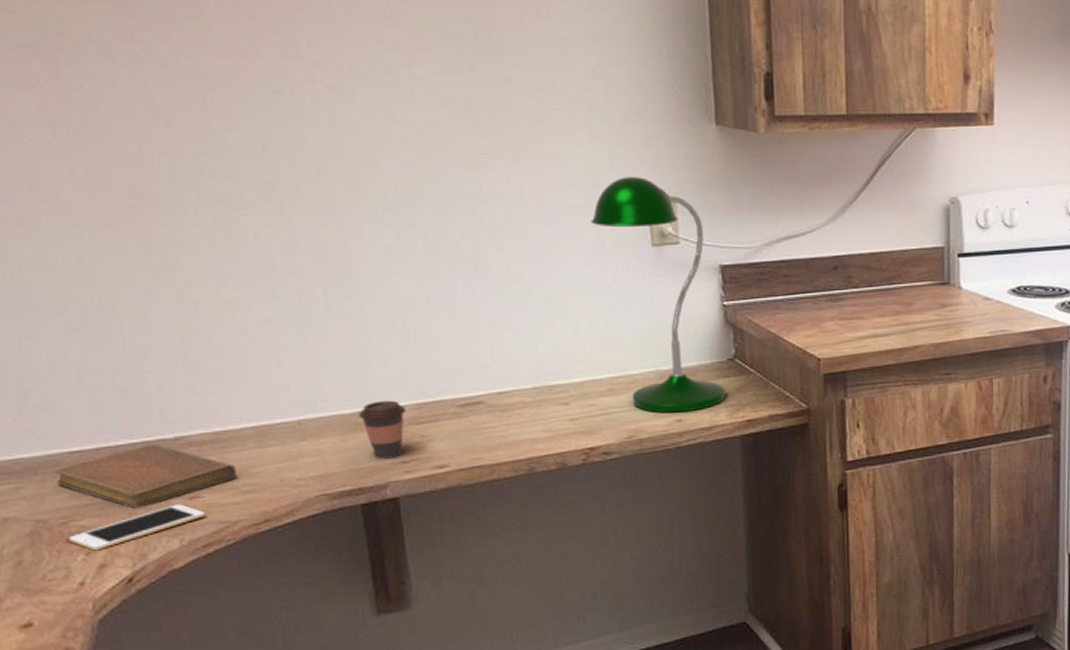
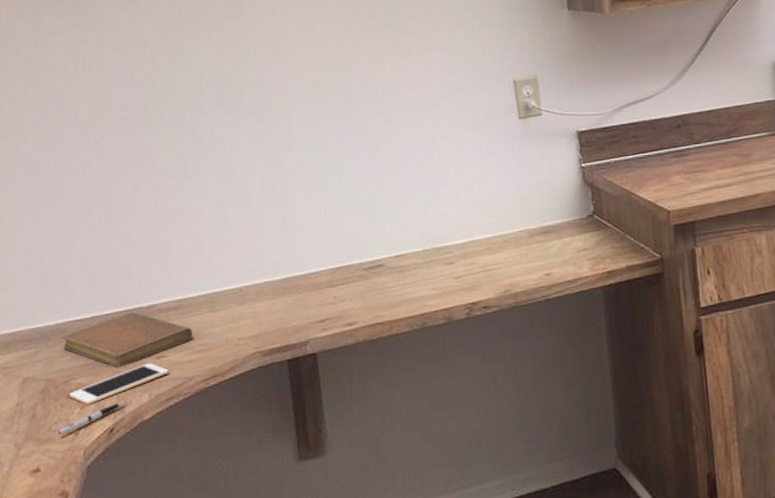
pen: none [55,547,149,584] -> present [58,401,126,435]
coffee cup: present [358,400,406,459] -> none [286,266,322,319]
desk lamp: present [591,177,726,413] -> none [468,60,587,268]

